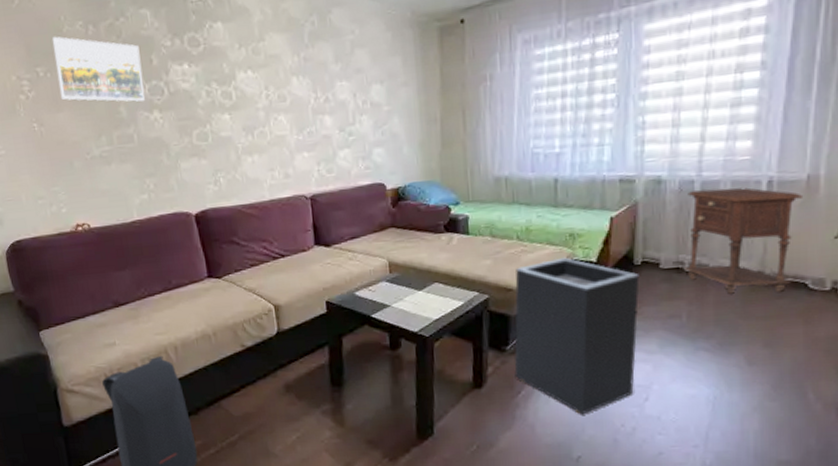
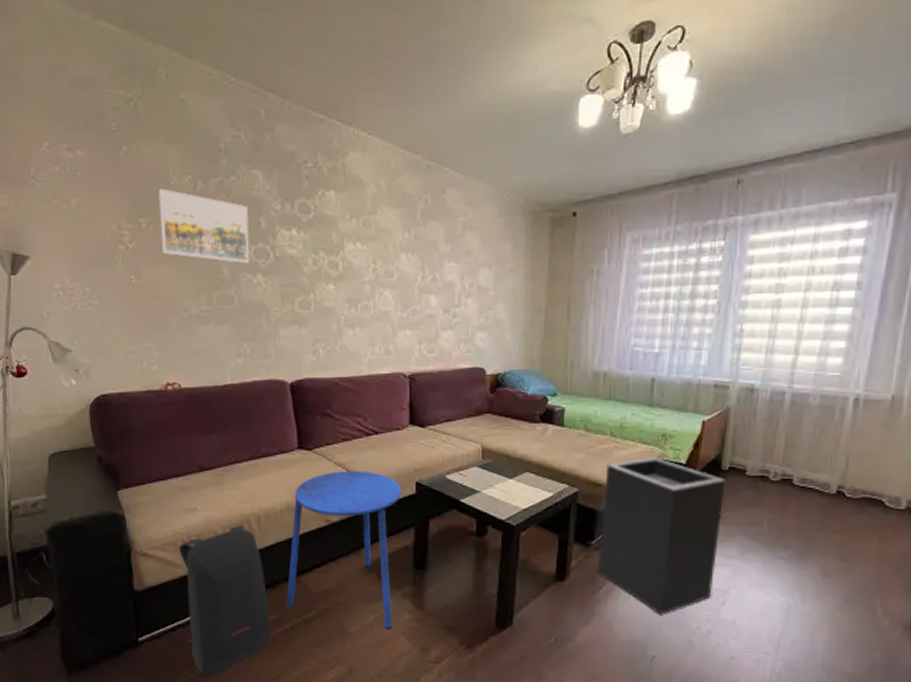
side table: none [208,294,315,448] -> present [286,471,401,630]
nightstand: present [684,187,804,294] -> none [769,402,887,509]

